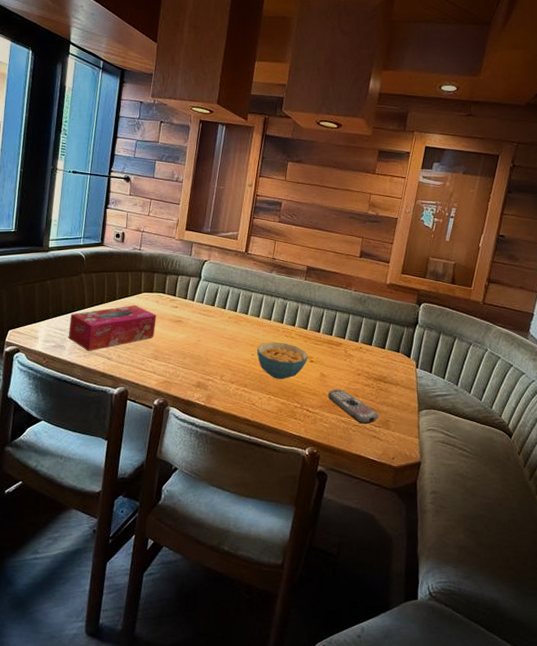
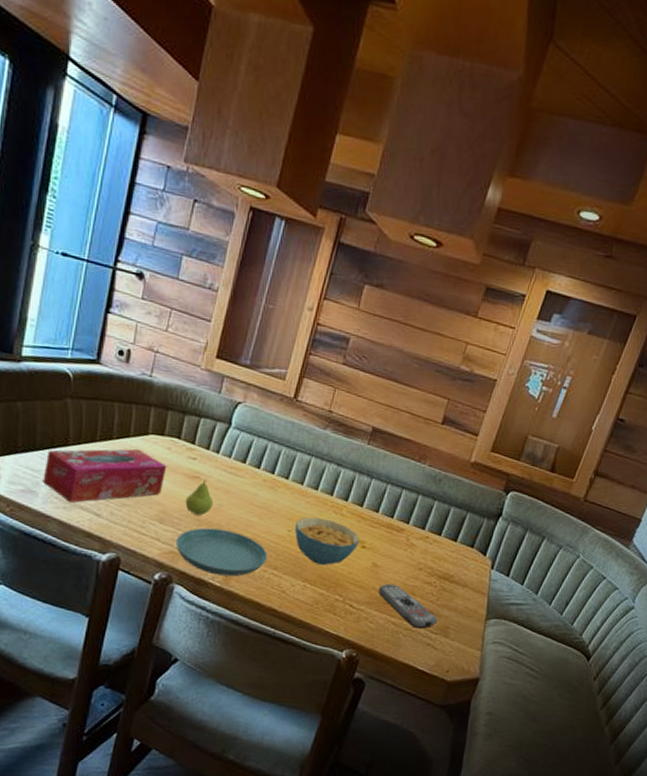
saucer: none [168,359,238,396] -> present [176,527,267,577]
fruit: none [172,321,194,350] -> present [185,479,214,515]

